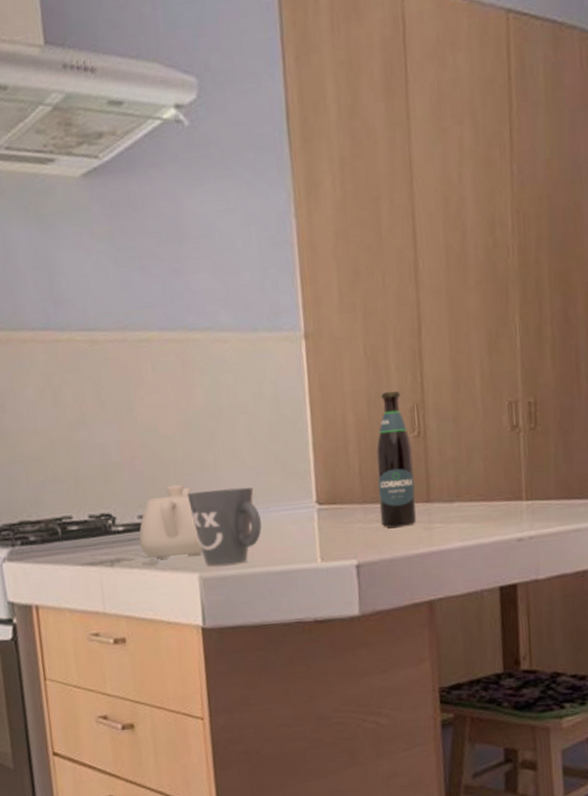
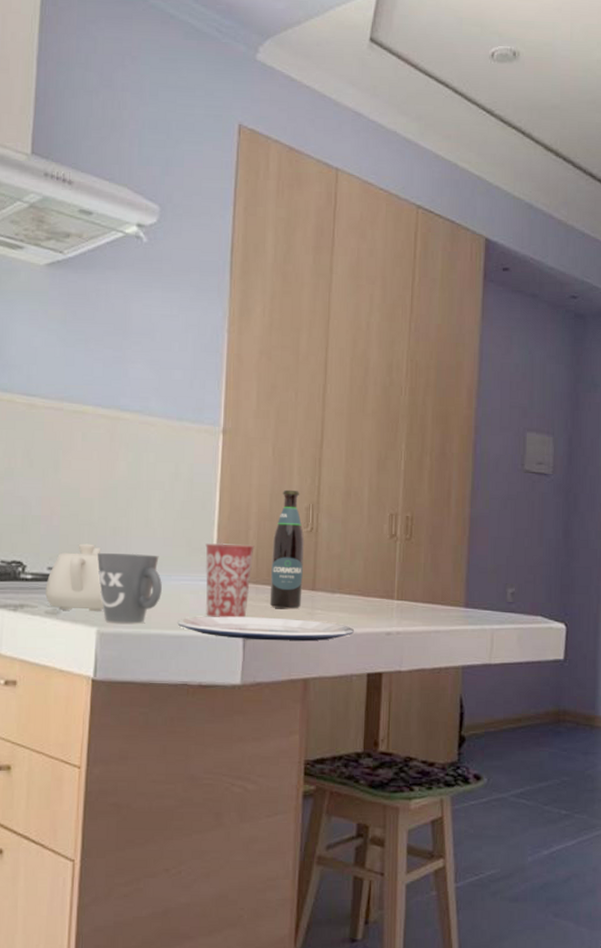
plate: none [282,535,481,567] -> present [177,616,355,641]
mug: none [302,461,357,547] -> present [205,542,255,618]

